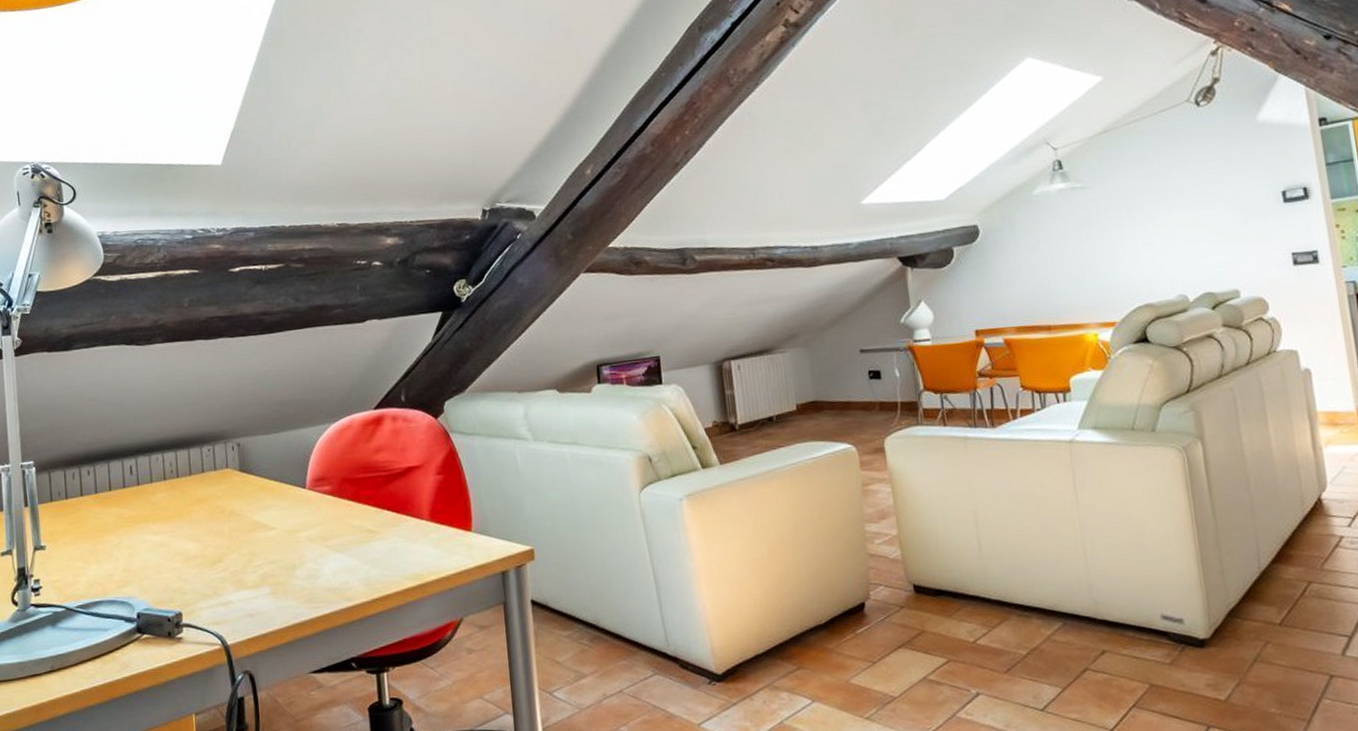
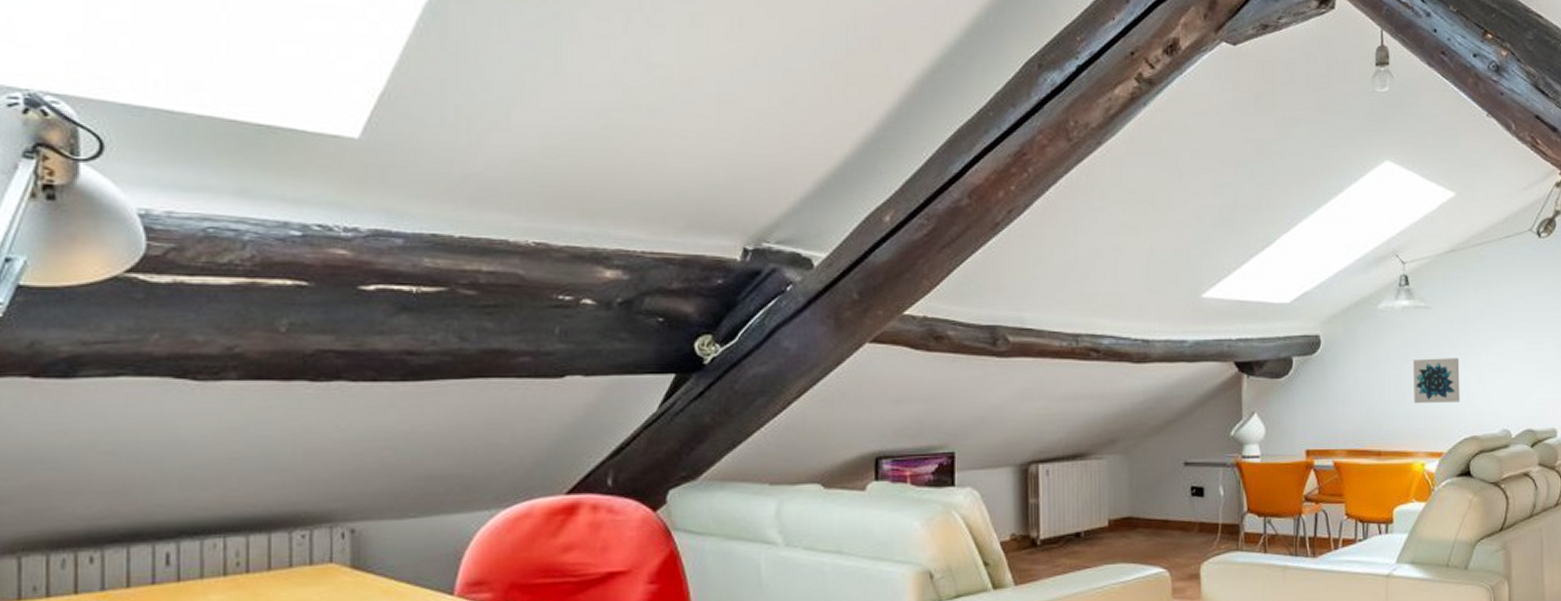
wall art: none [1075,231,1129,278] -> present [1413,358,1460,403]

